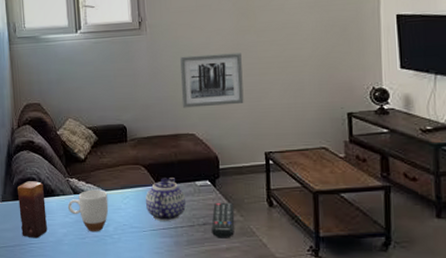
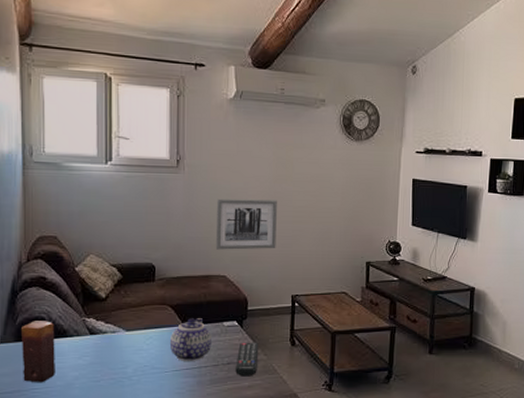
mug: present [67,189,109,232] -> none [81,330,129,375]

